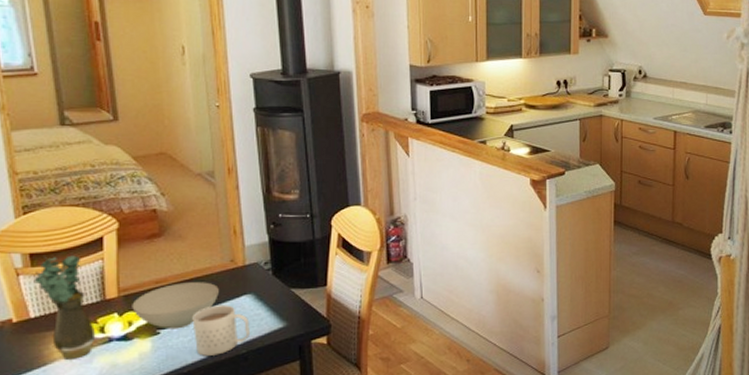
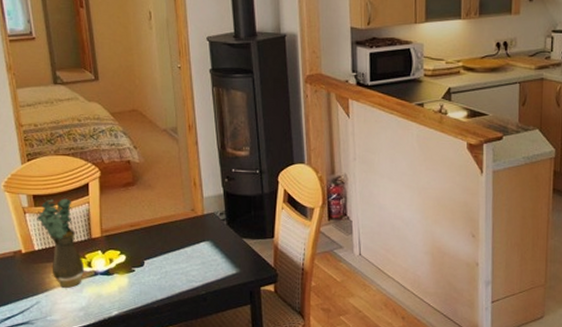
bowl: present [132,282,219,329] -> none [112,227,182,268]
mug: present [192,305,250,356] -> none [161,249,208,294]

